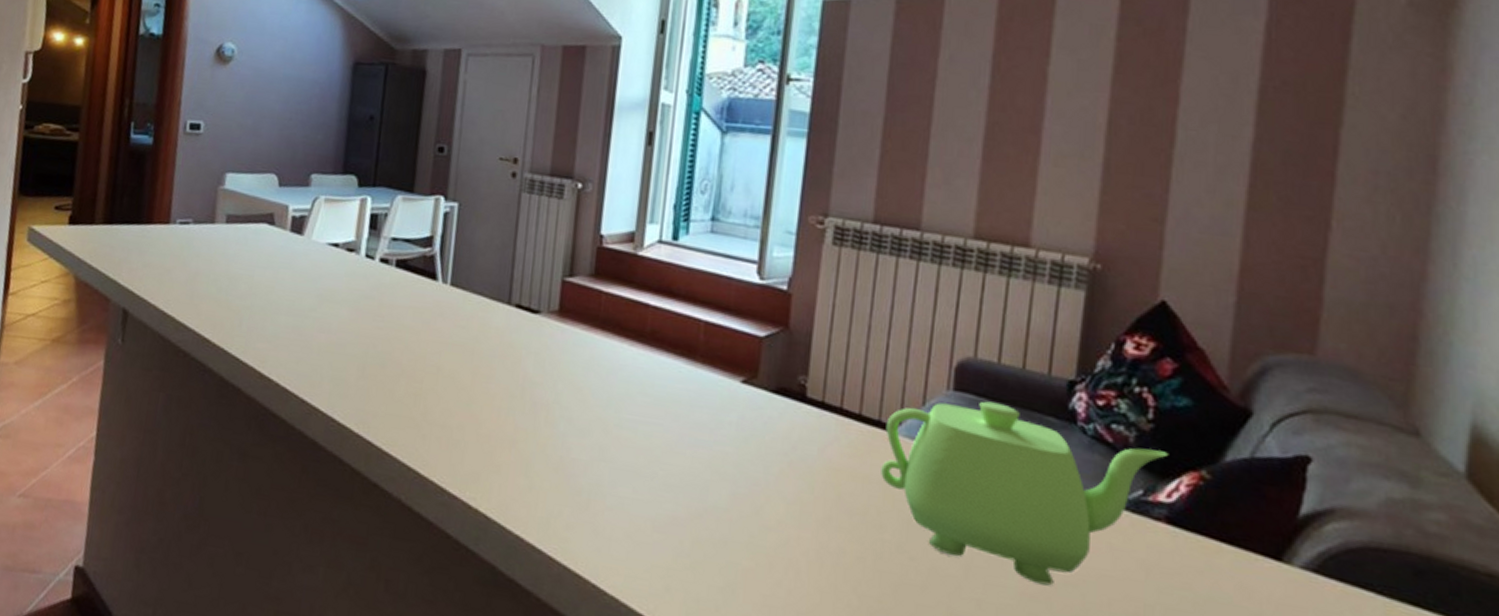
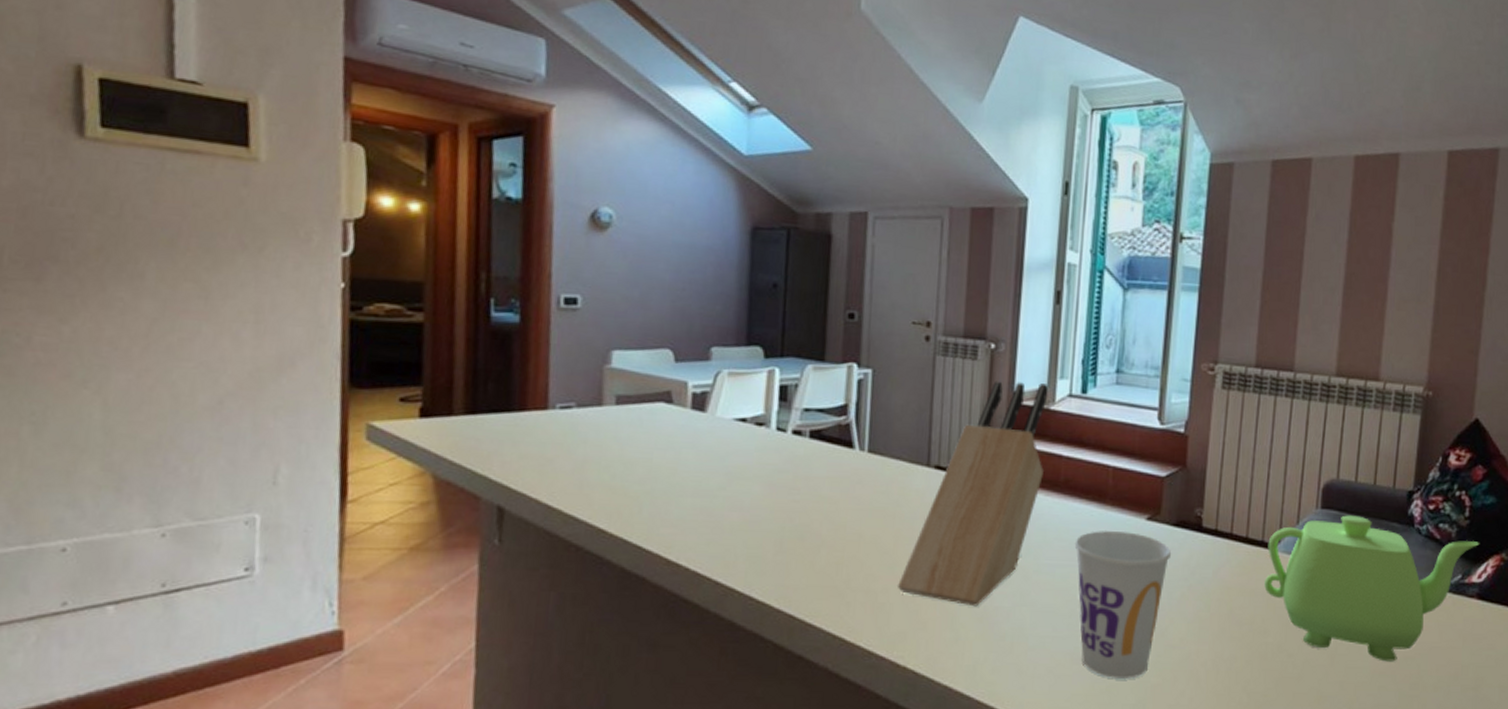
knife block: none [472,221,637,456] -> present [897,381,1048,607]
cup: none [659,389,770,558] -> present [1074,531,1172,679]

